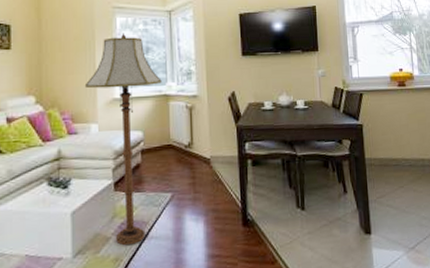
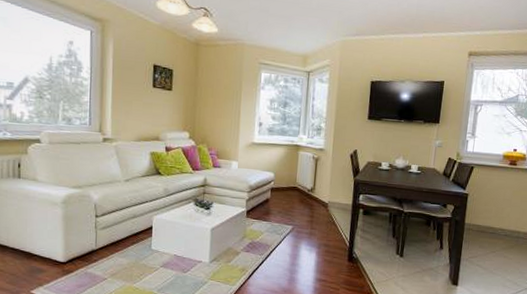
floor lamp: present [84,33,162,246] -> none [229,87,295,261]

